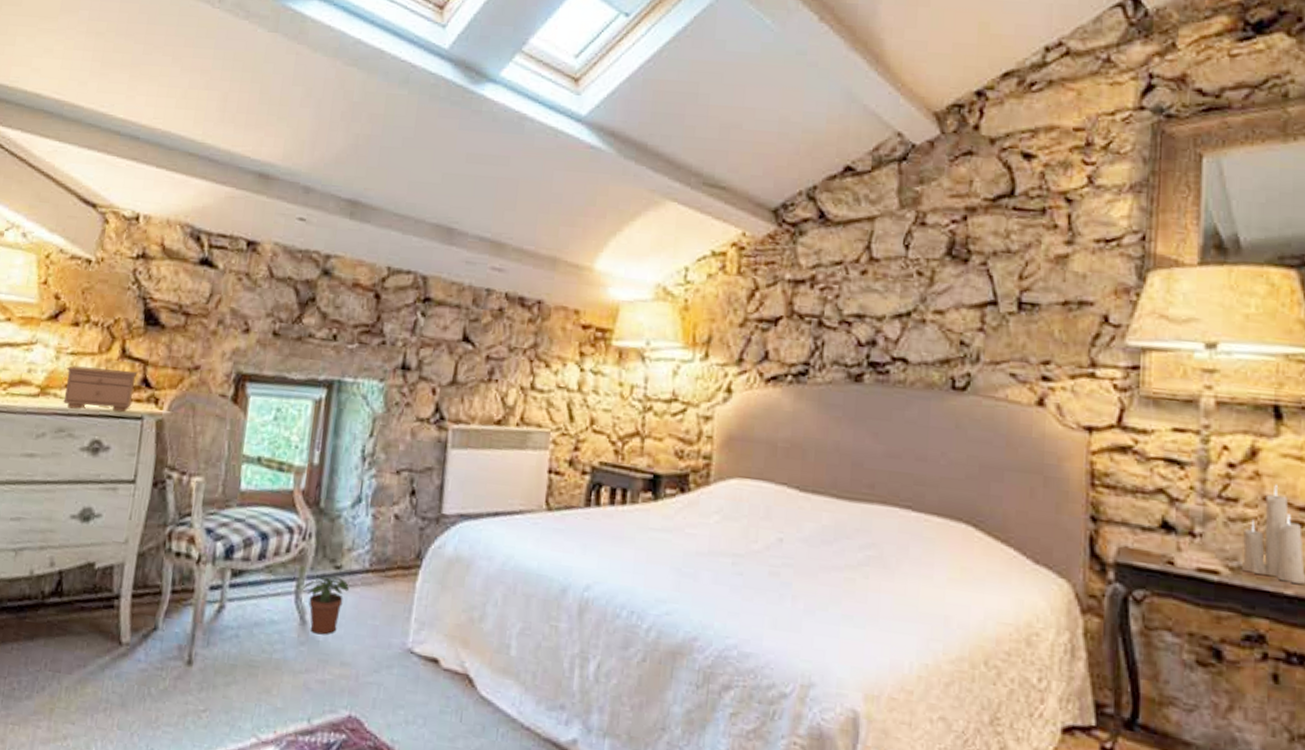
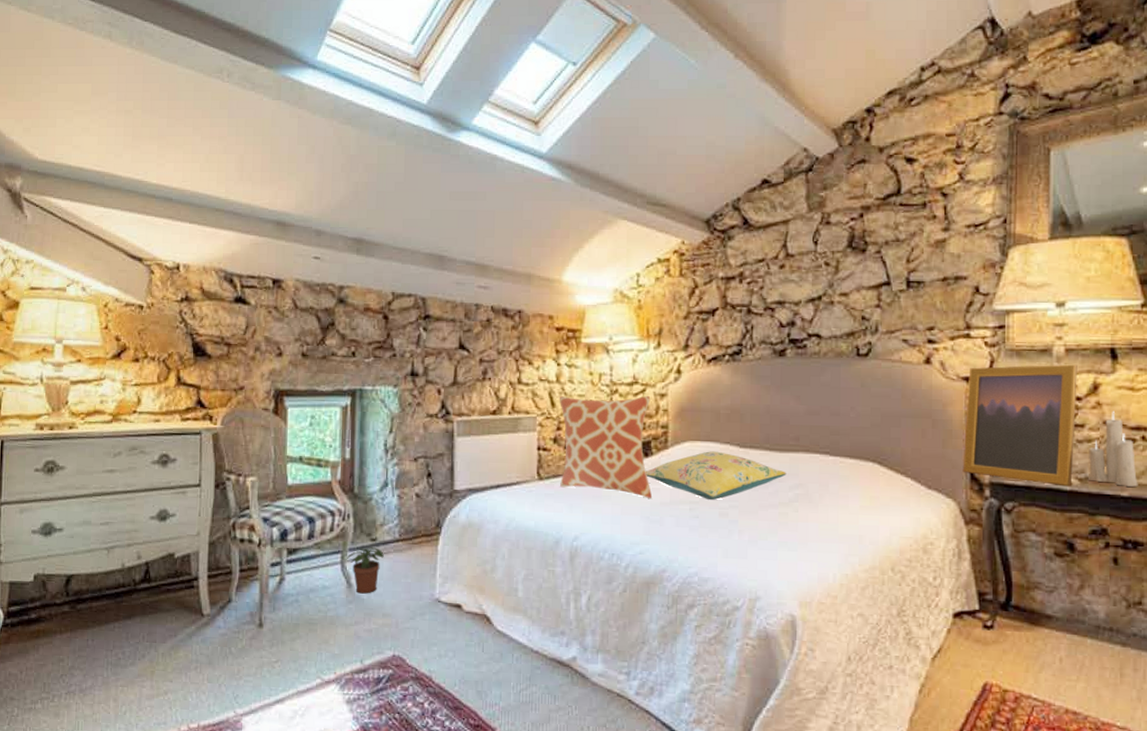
jewelry box: present [63,365,138,413] -> none [133,395,193,431]
pillow: none [573,409,691,546] -> present [559,395,653,498]
pillow: none [679,492,856,555] -> present [645,451,786,500]
picture frame: none [1080,415,1231,577] -> present [962,364,1077,487]

